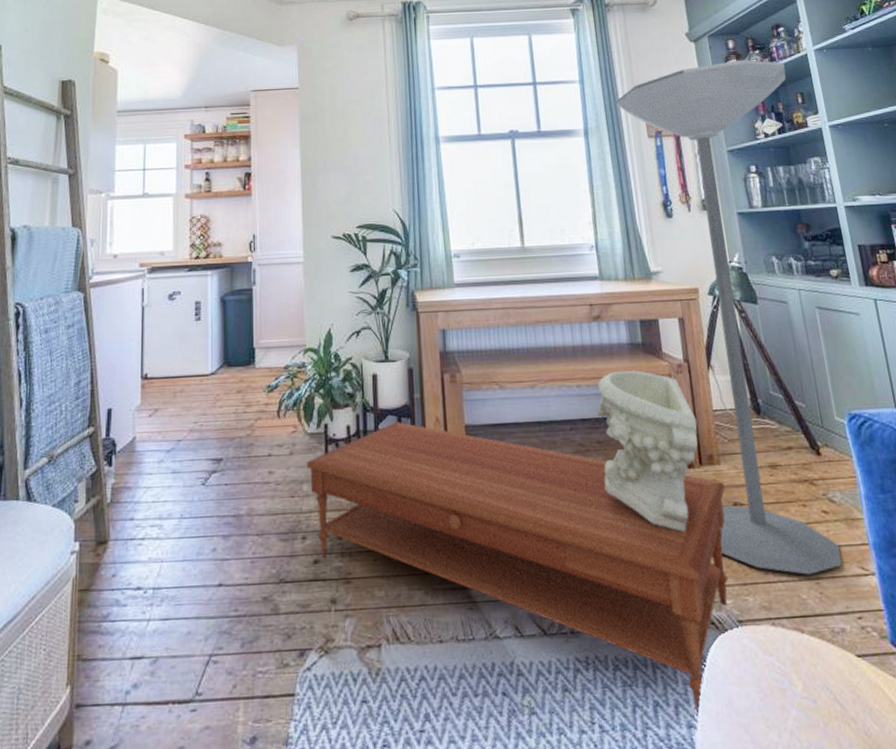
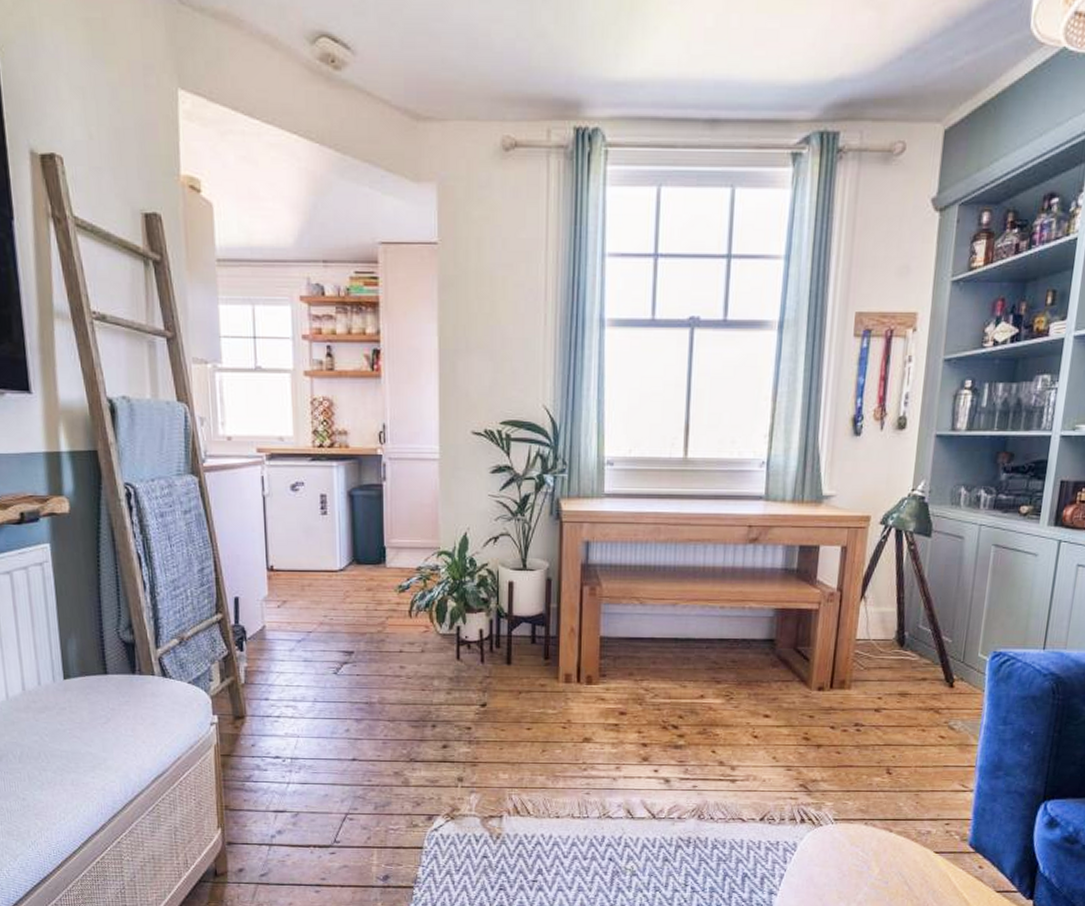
coffee table: present [307,422,729,714] -> none [438,629,851,885]
decorative bowl: present [596,370,698,532] -> none [731,595,837,745]
floor lamp: present [615,59,842,575] -> none [823,240,1045,788]

